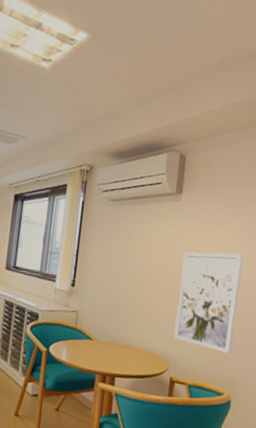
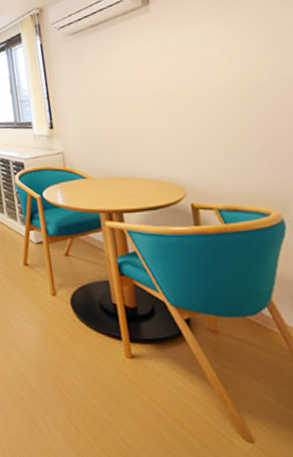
wall art: present [174,252,244,353] -> none [170,48,269,165]

